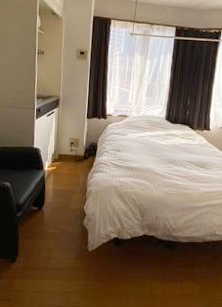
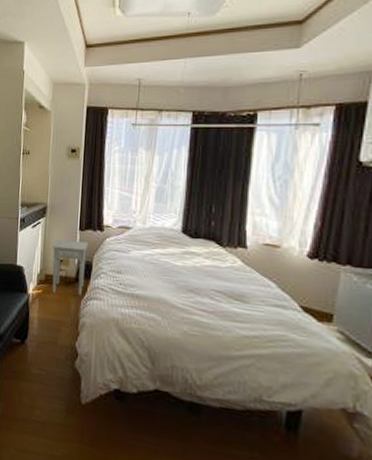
nightstand: none [64,126,95,170] -> present [52,239,89,296]

